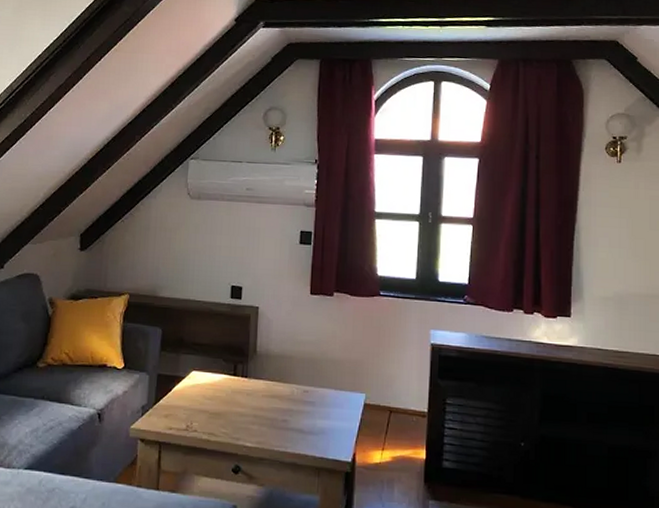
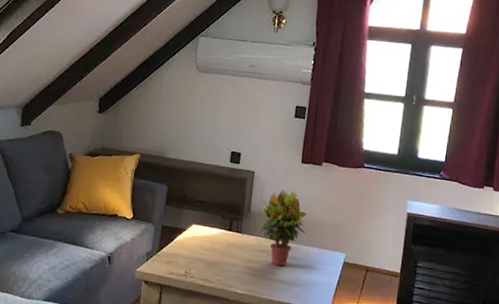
potted plant: none [267,325,320,413] -> present [258,189,307,267]

